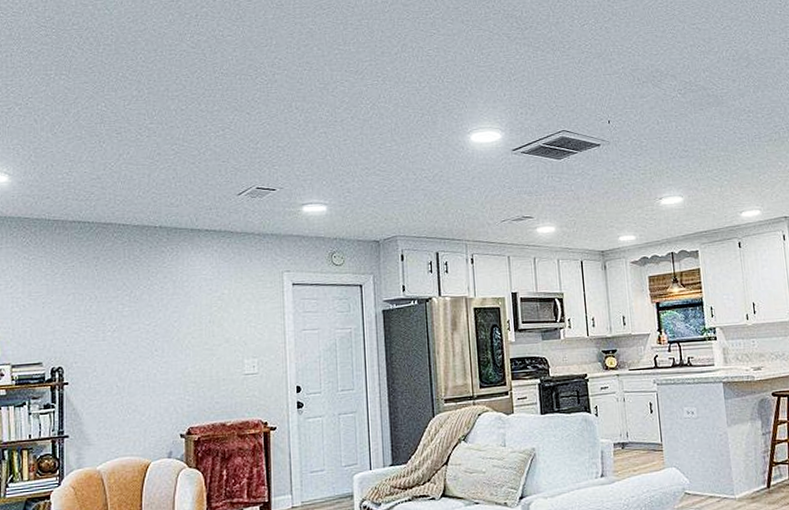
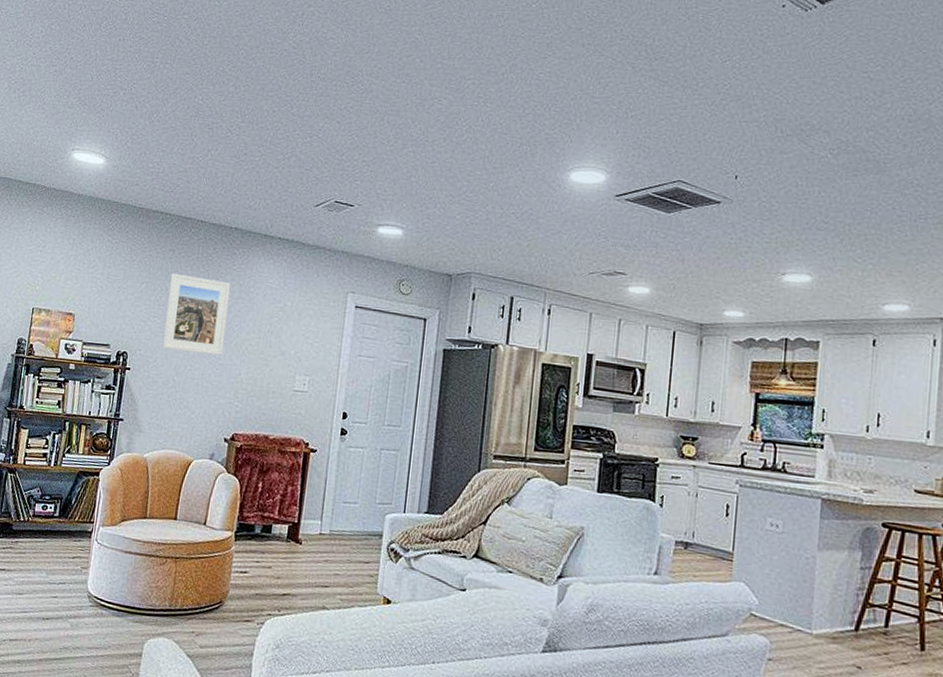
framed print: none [98,280,165,357] -> present [161,273,230,356]

